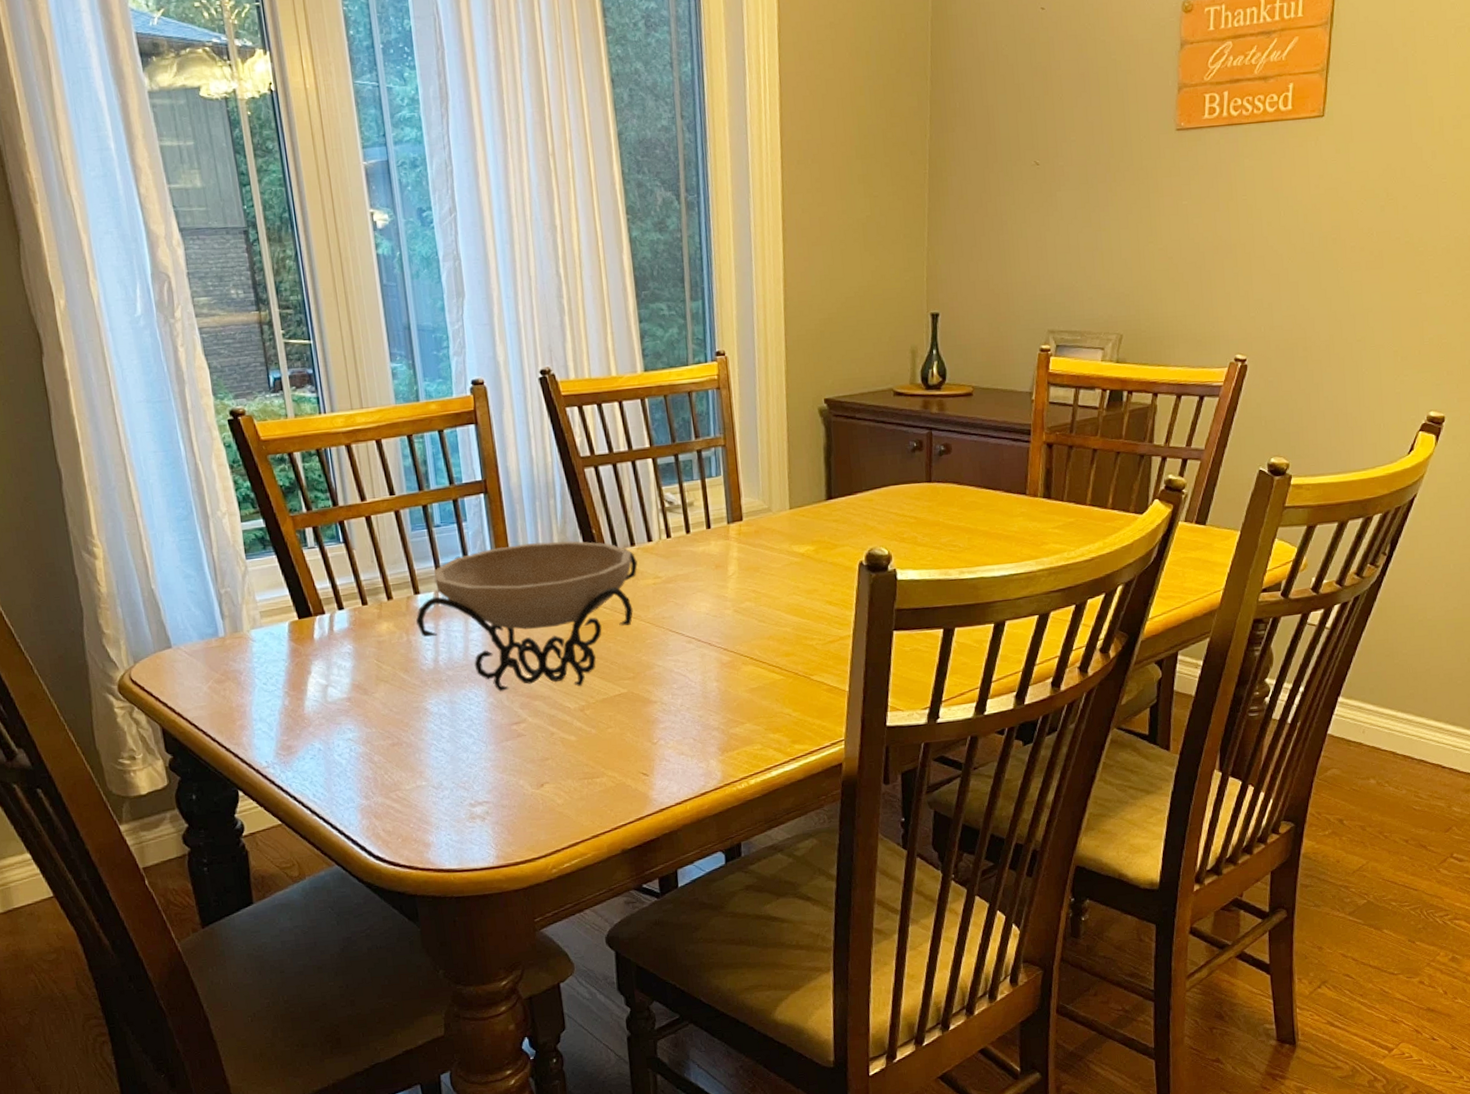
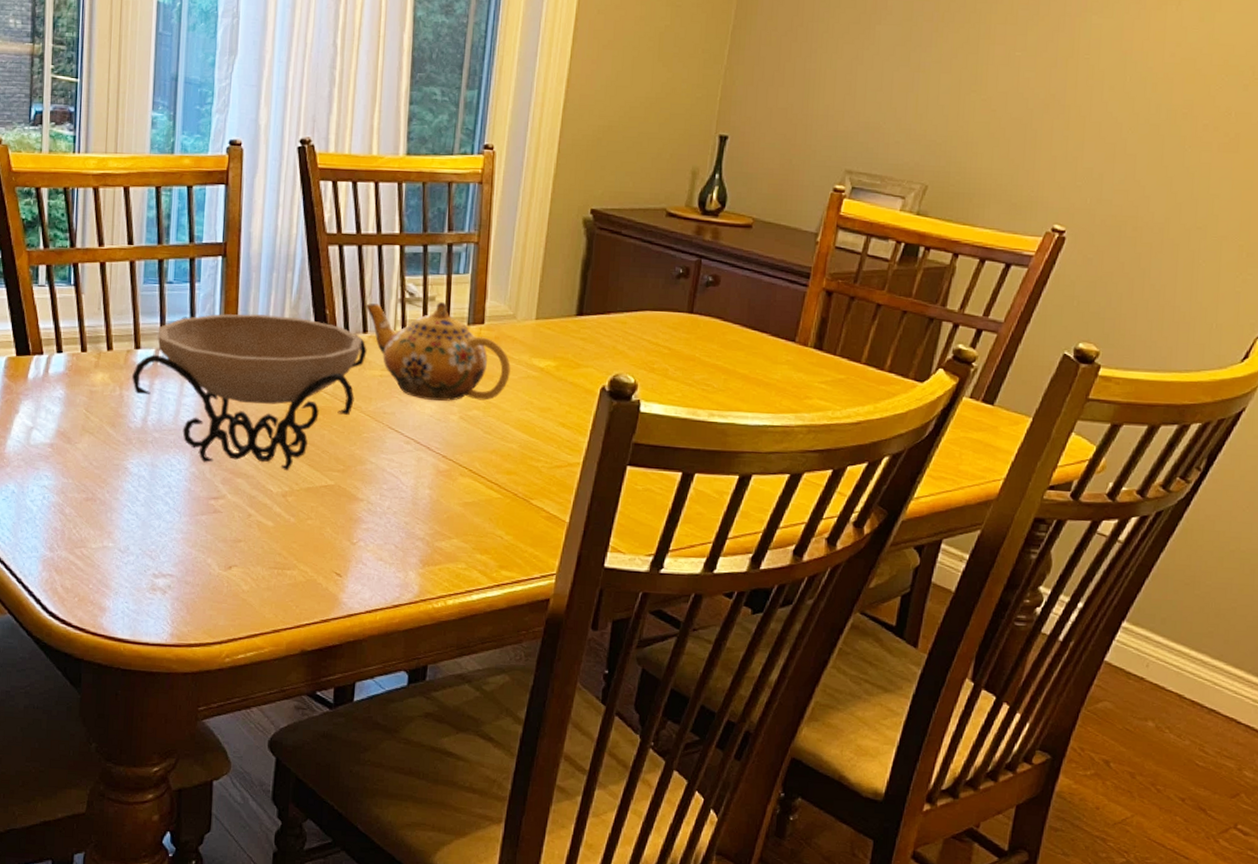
teapot: none [629,506,774,600] -> present [366,302,511,401]

